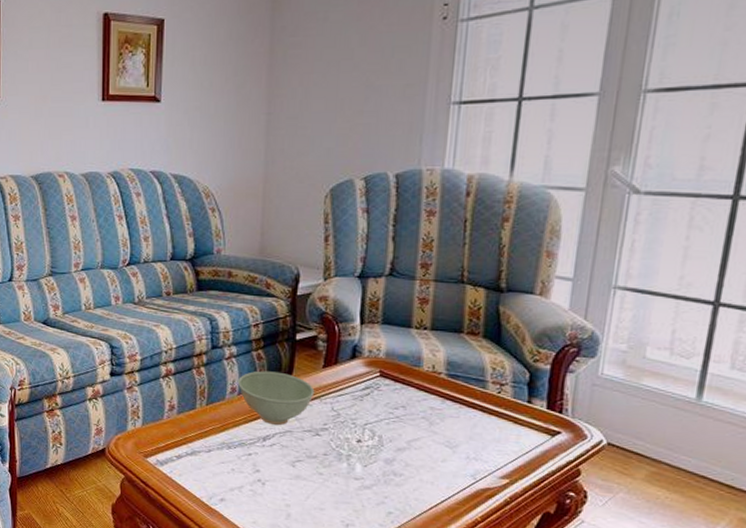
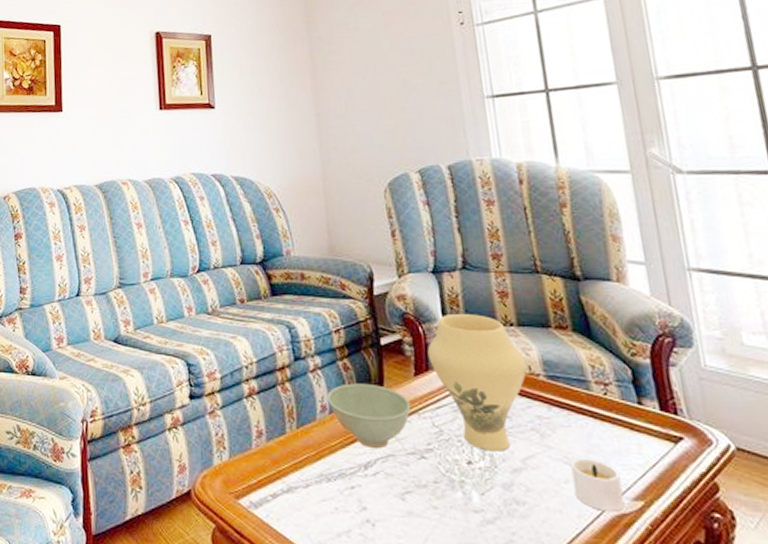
vase: none [338,315,432,434] -> present [427,313,528,452]
candle: none [448,443,494,487] -> present [570,458,625,513]

